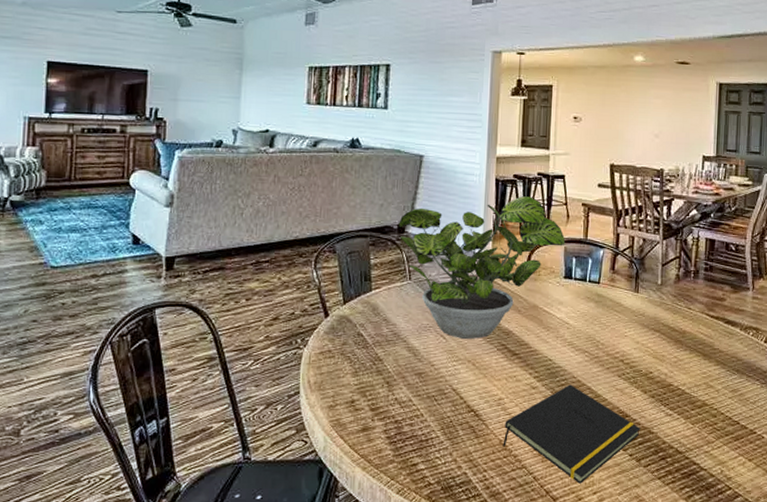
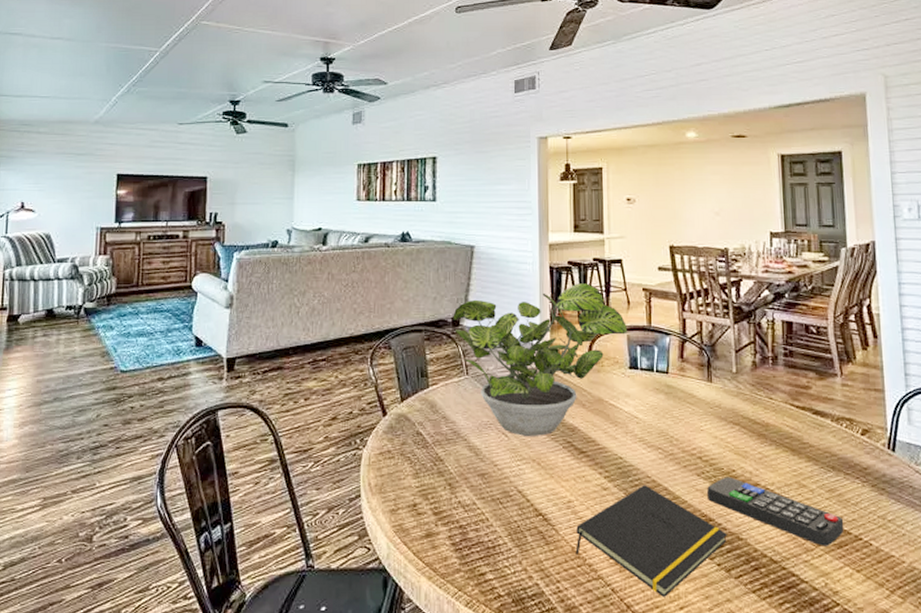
remote control: none [626,378,742,439] -> present [707,477,844,546]

